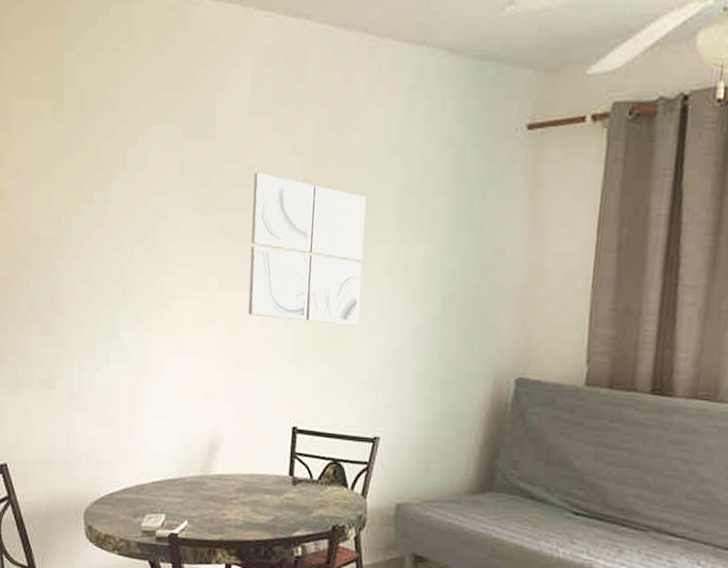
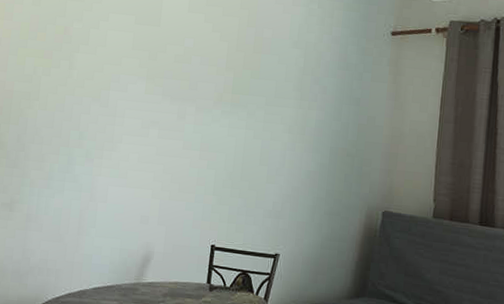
wall art: present [247,172,366,325] -> none [179,53,274,168]

